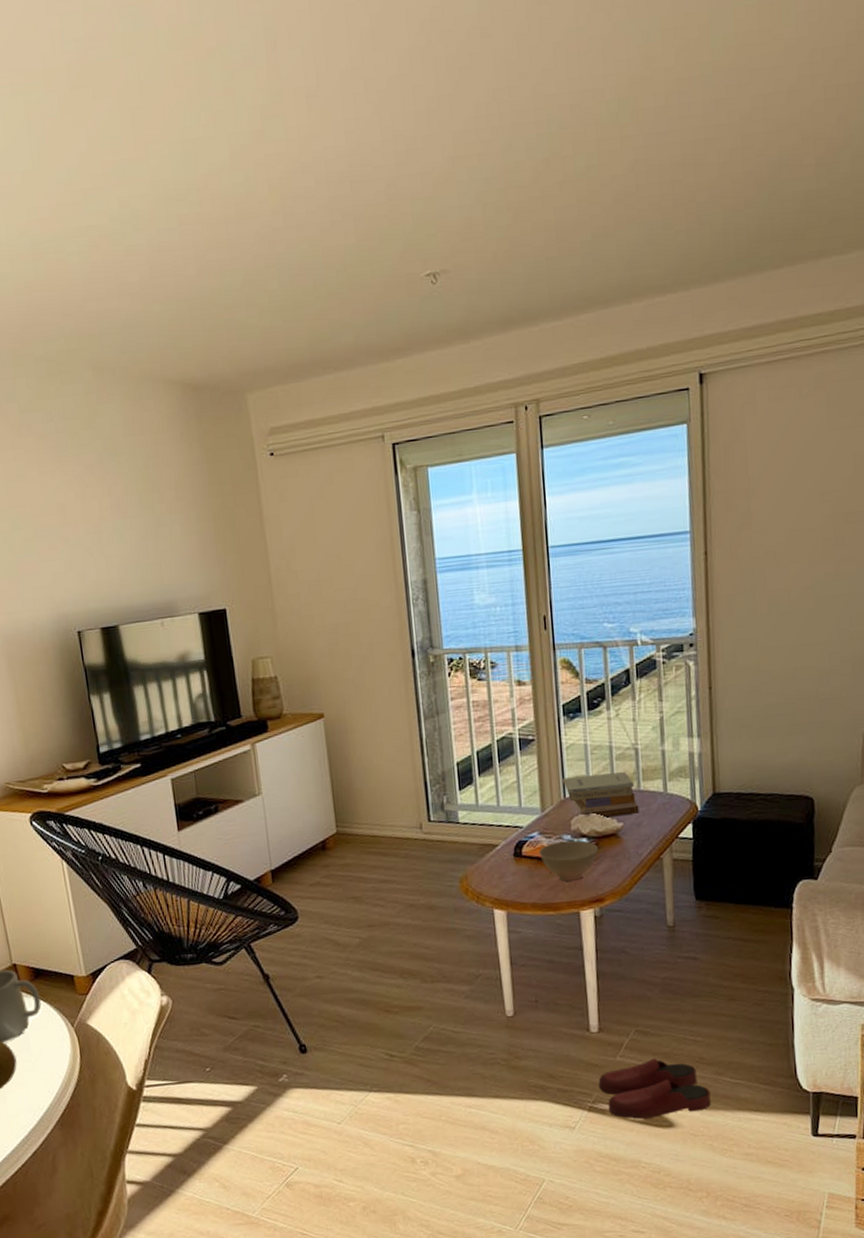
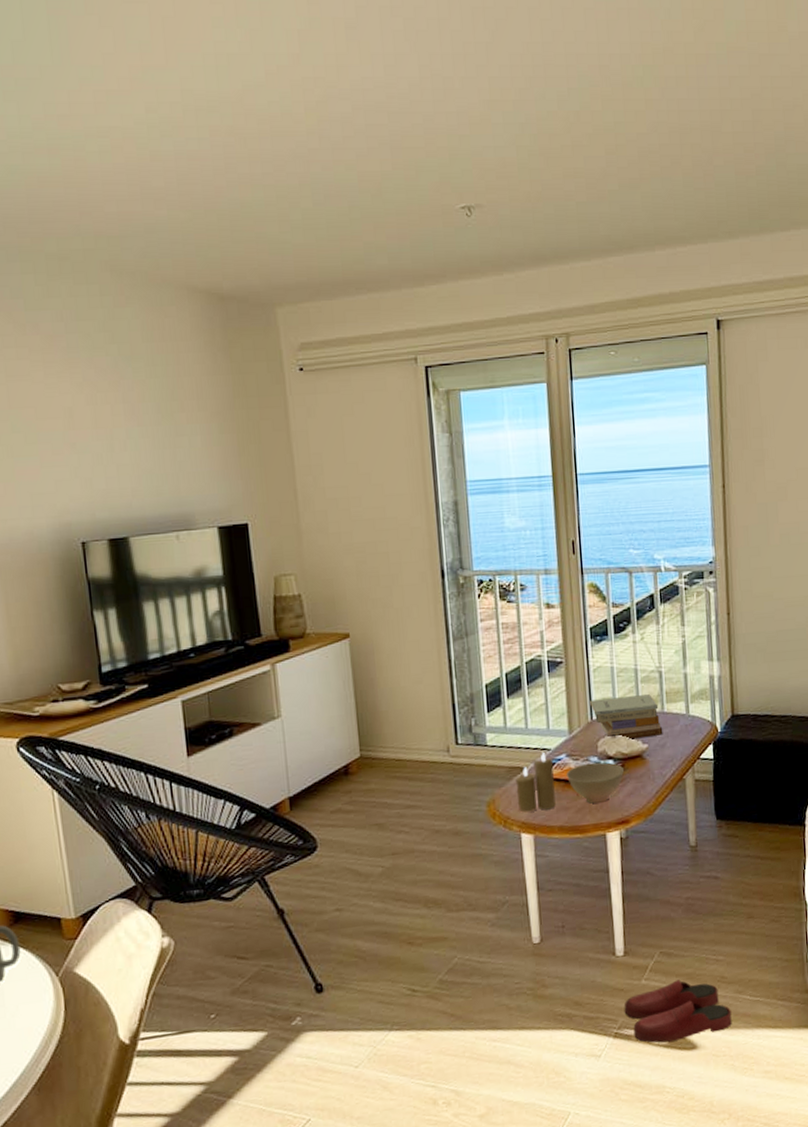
candle: none [487,829,528,889] -> present [515,751,556,813]

